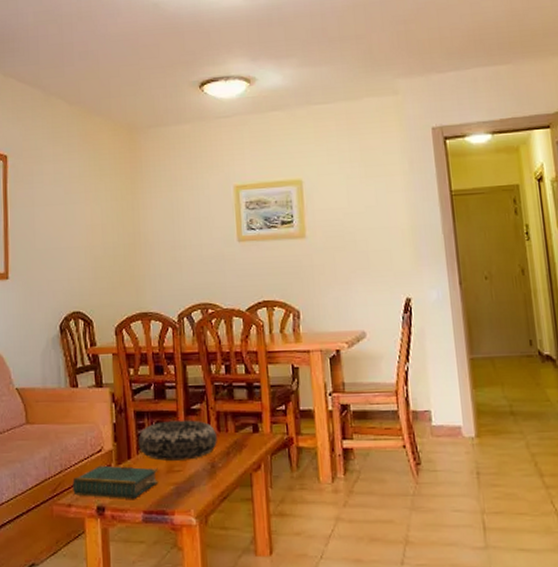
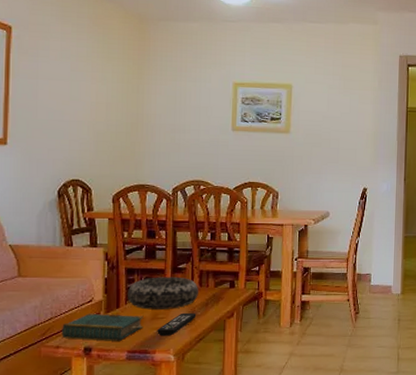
remote control: none [174,464,217,494] -> present [157,312,197,336]

